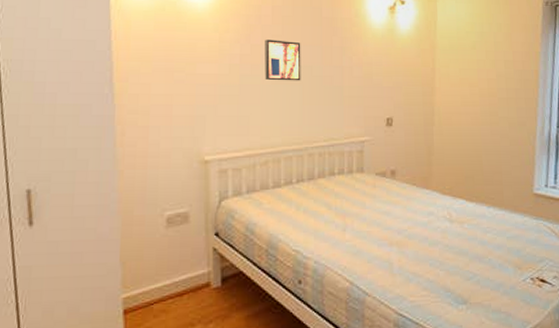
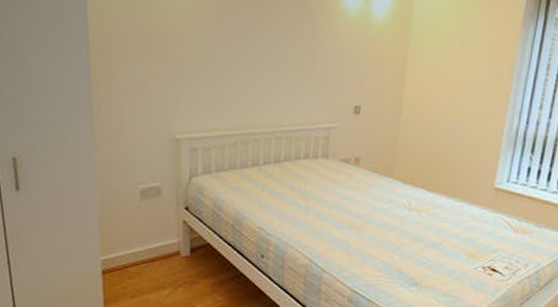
wall art: present [265,39,301,81] -> none [236,20,273,65]

